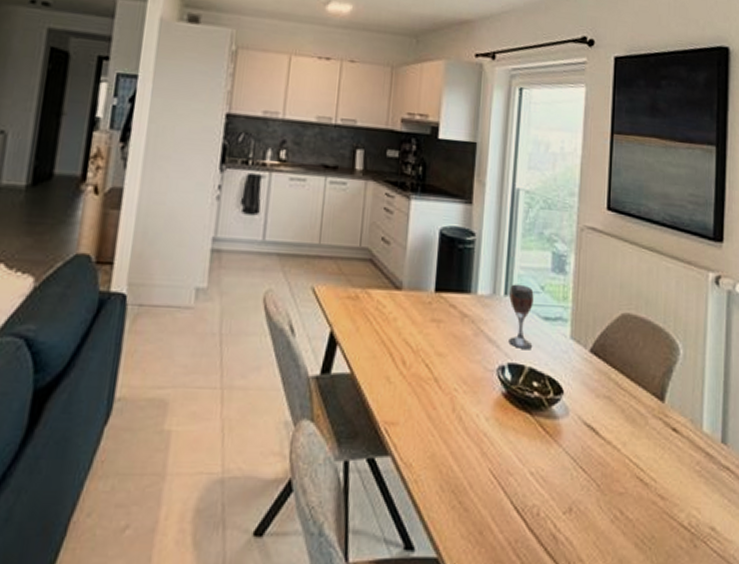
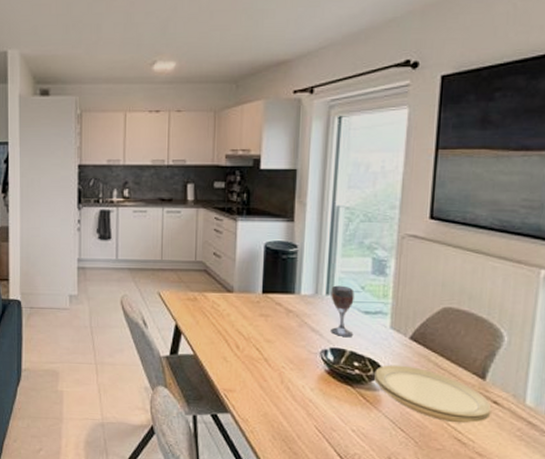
plate: none [553,384,671,458] -> present [373,364,492,423]

